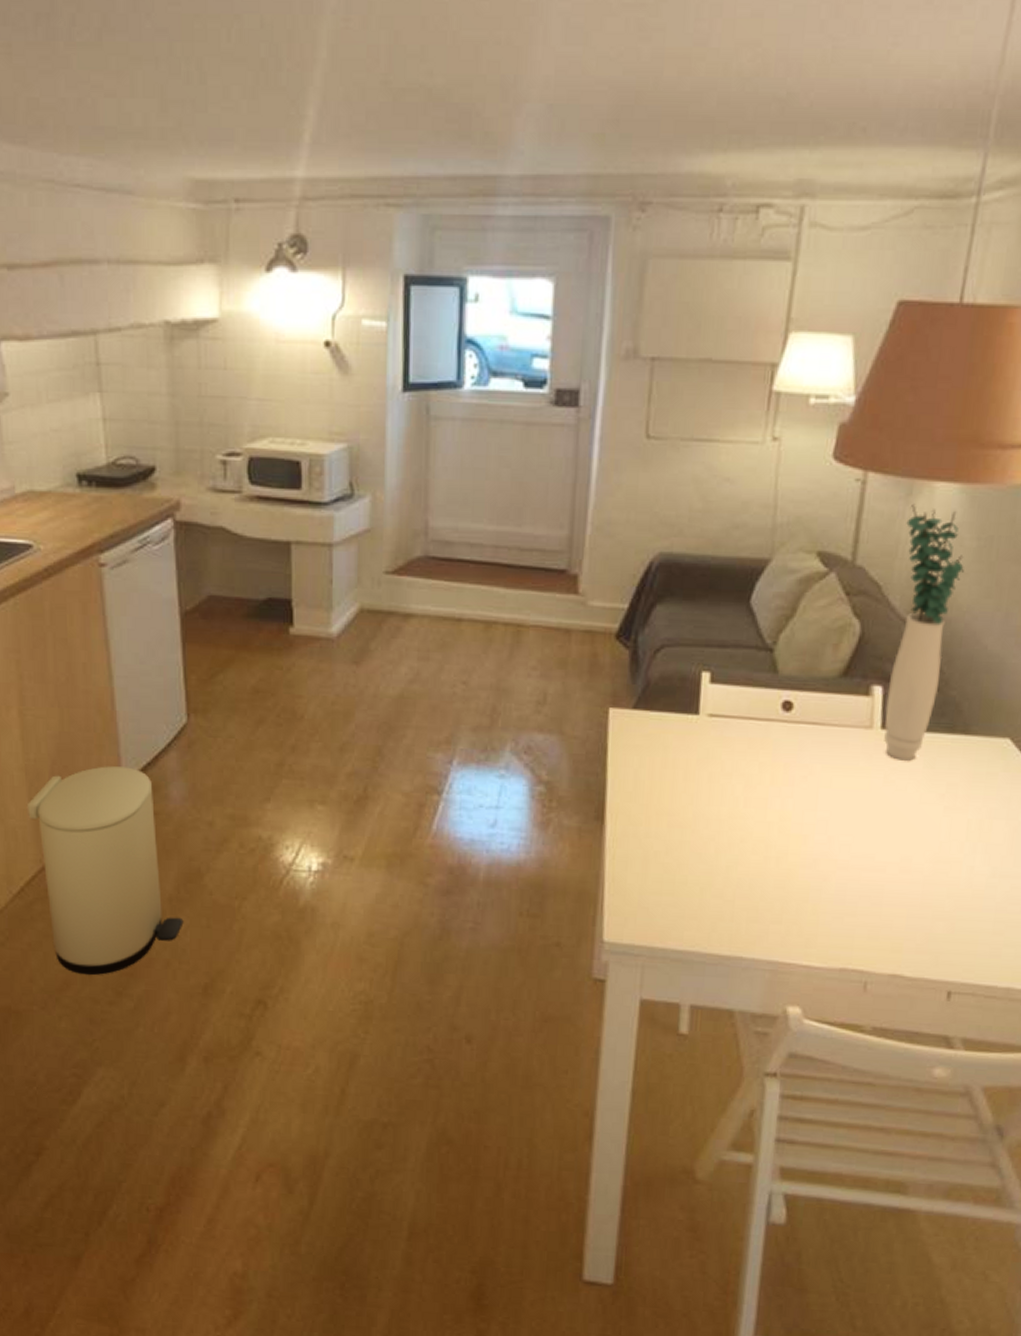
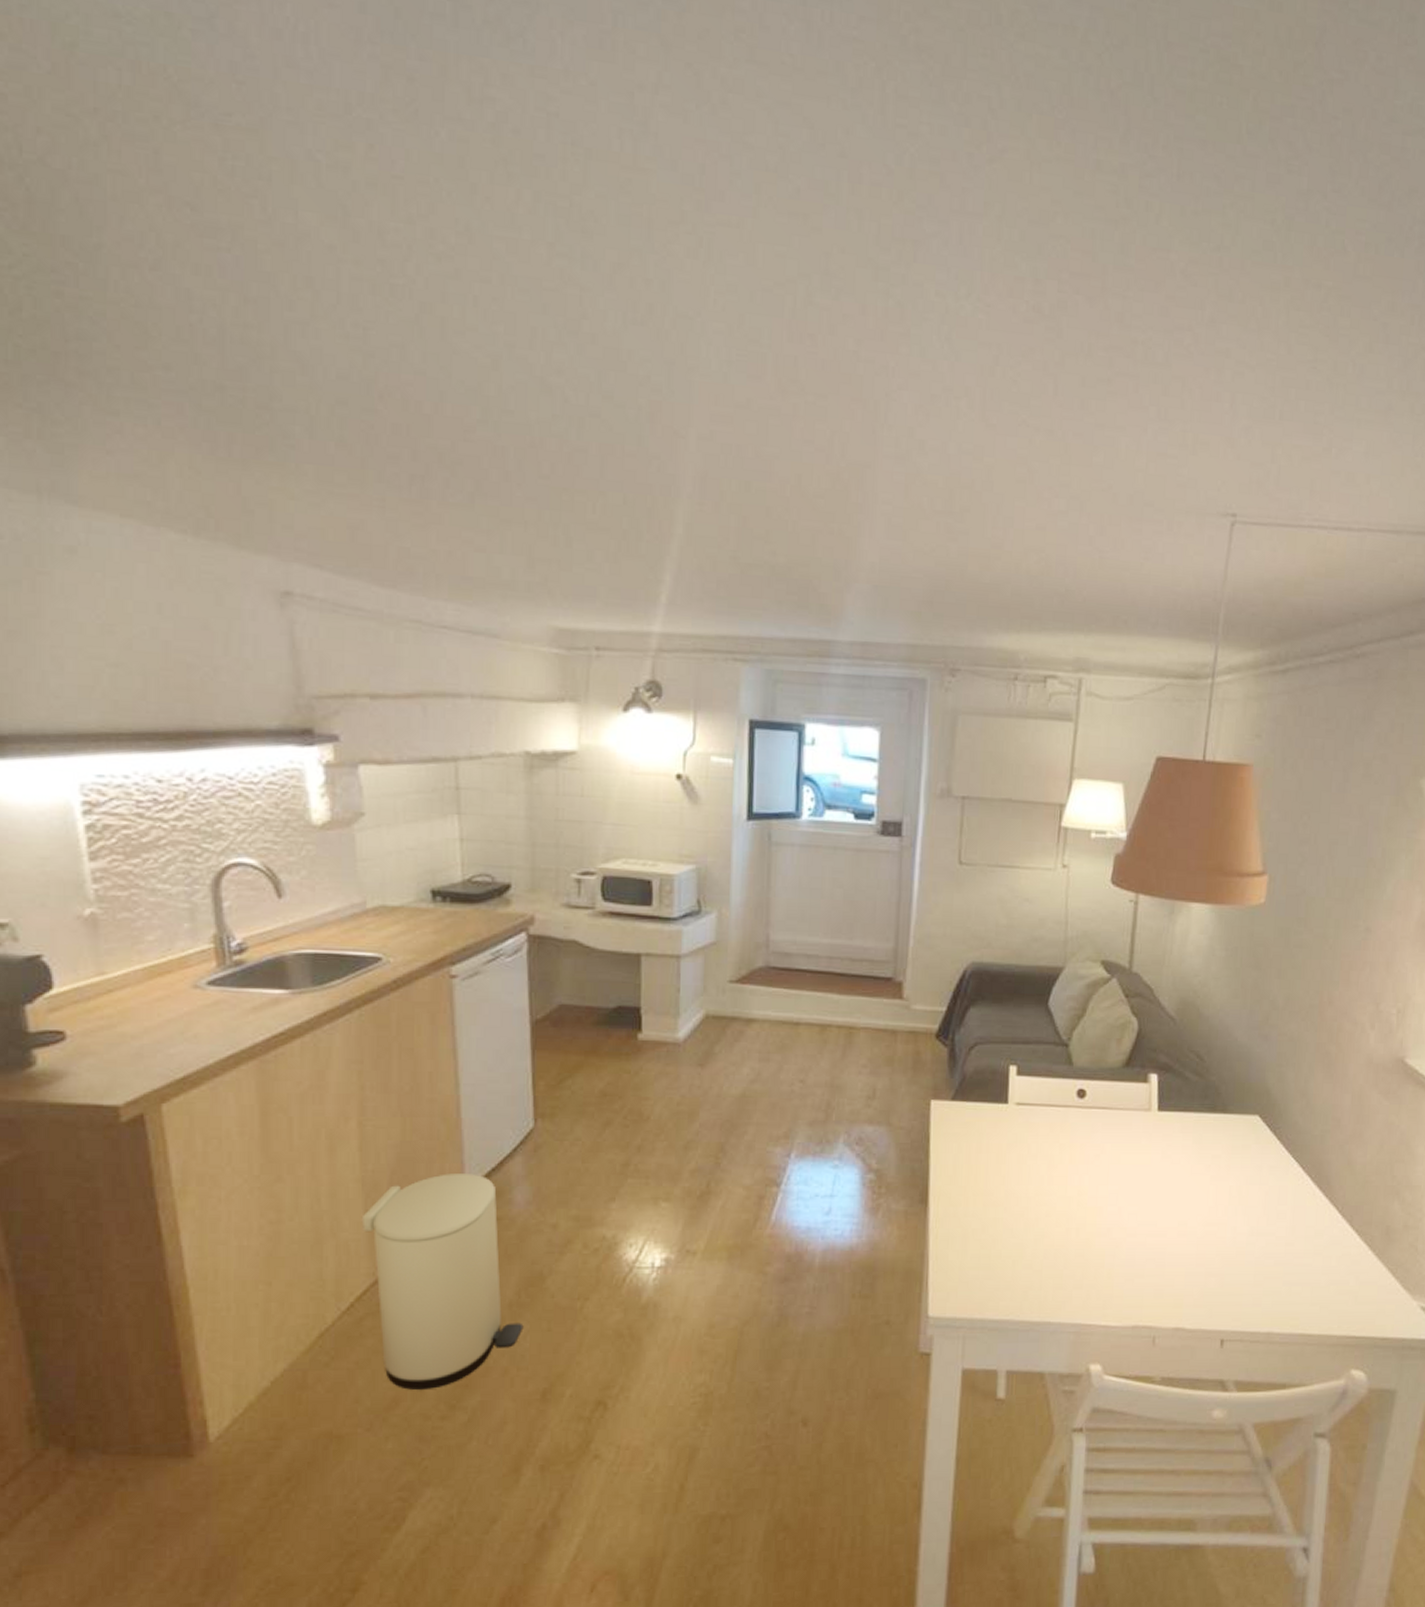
vase: present [884,503,964,762] -> none [1160,920,1217,1139]

